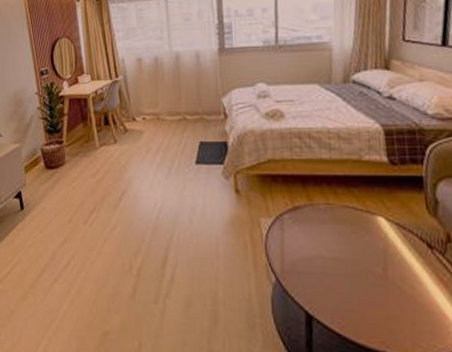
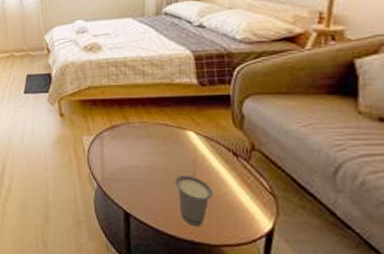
cup: none [363,269,406,335] -> present [174,175,213,227]

